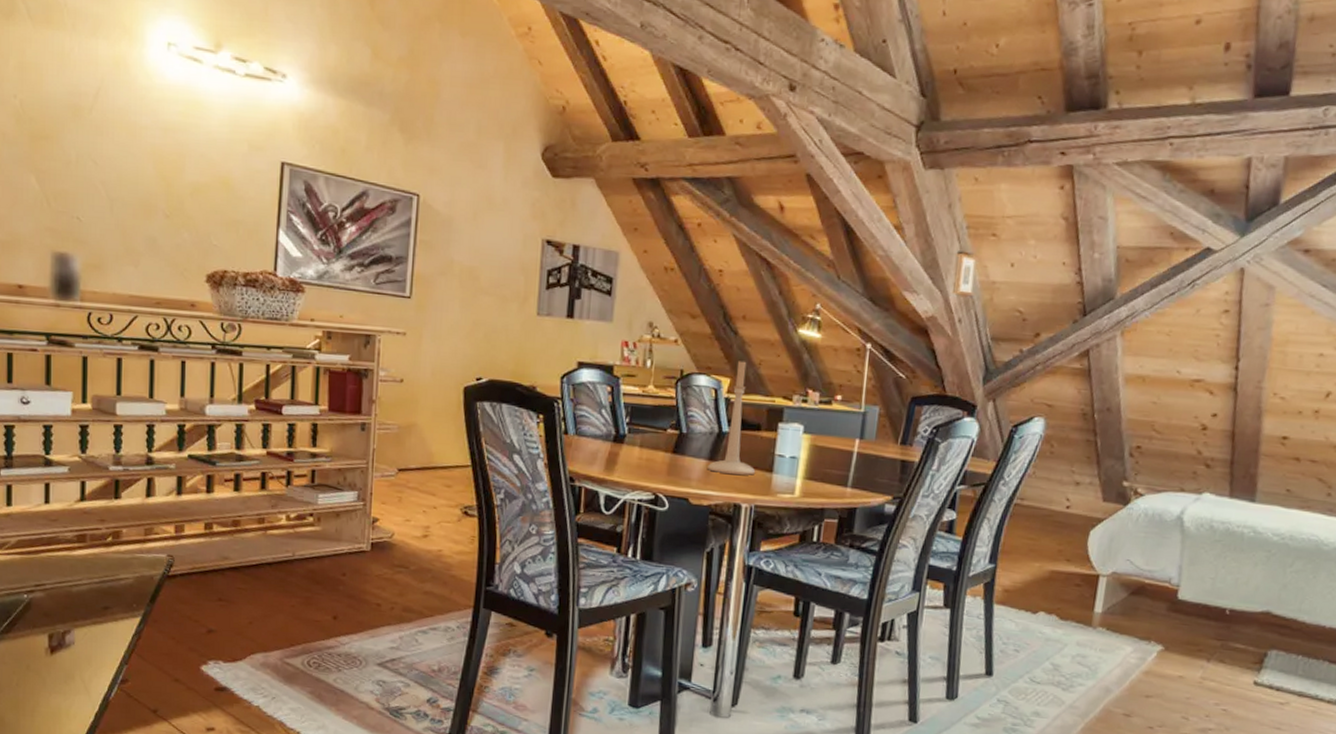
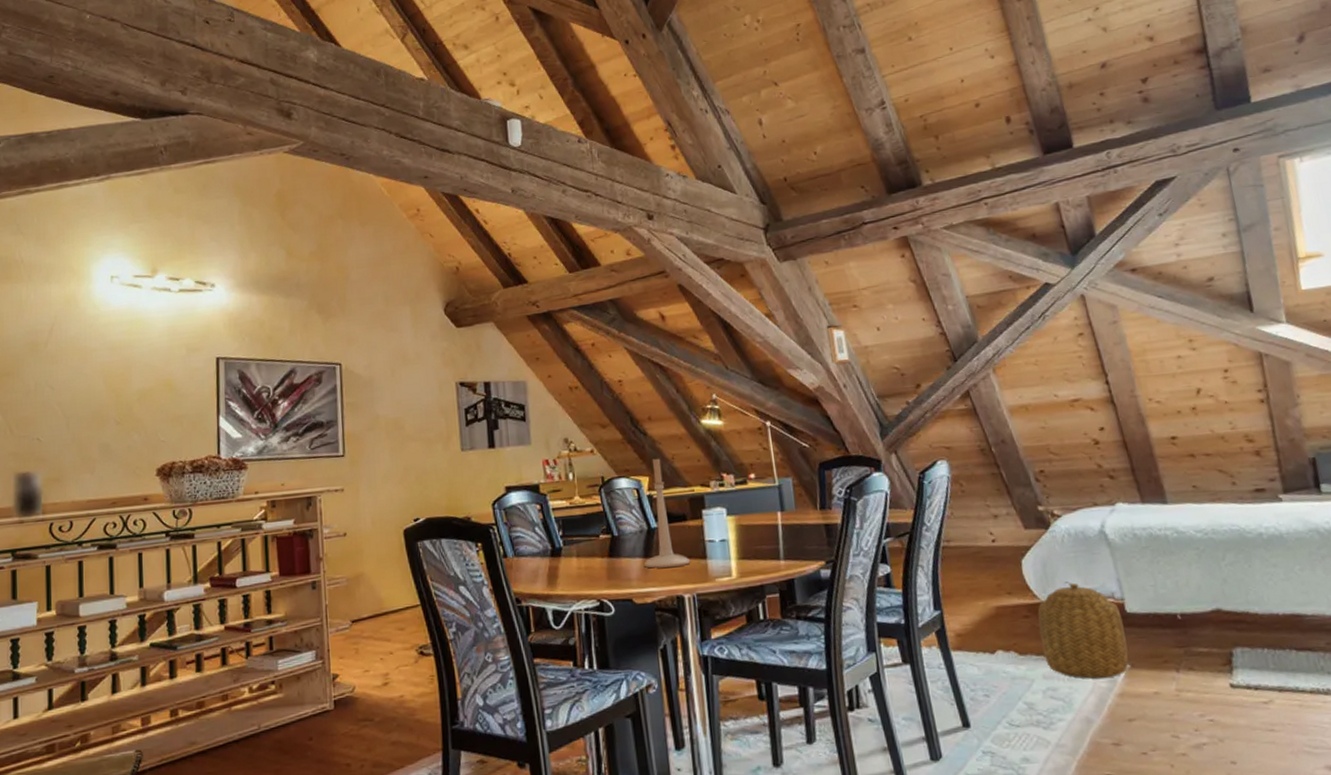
basket: none [1084,562,1172,655] -> present [1037,583,1129,679]

